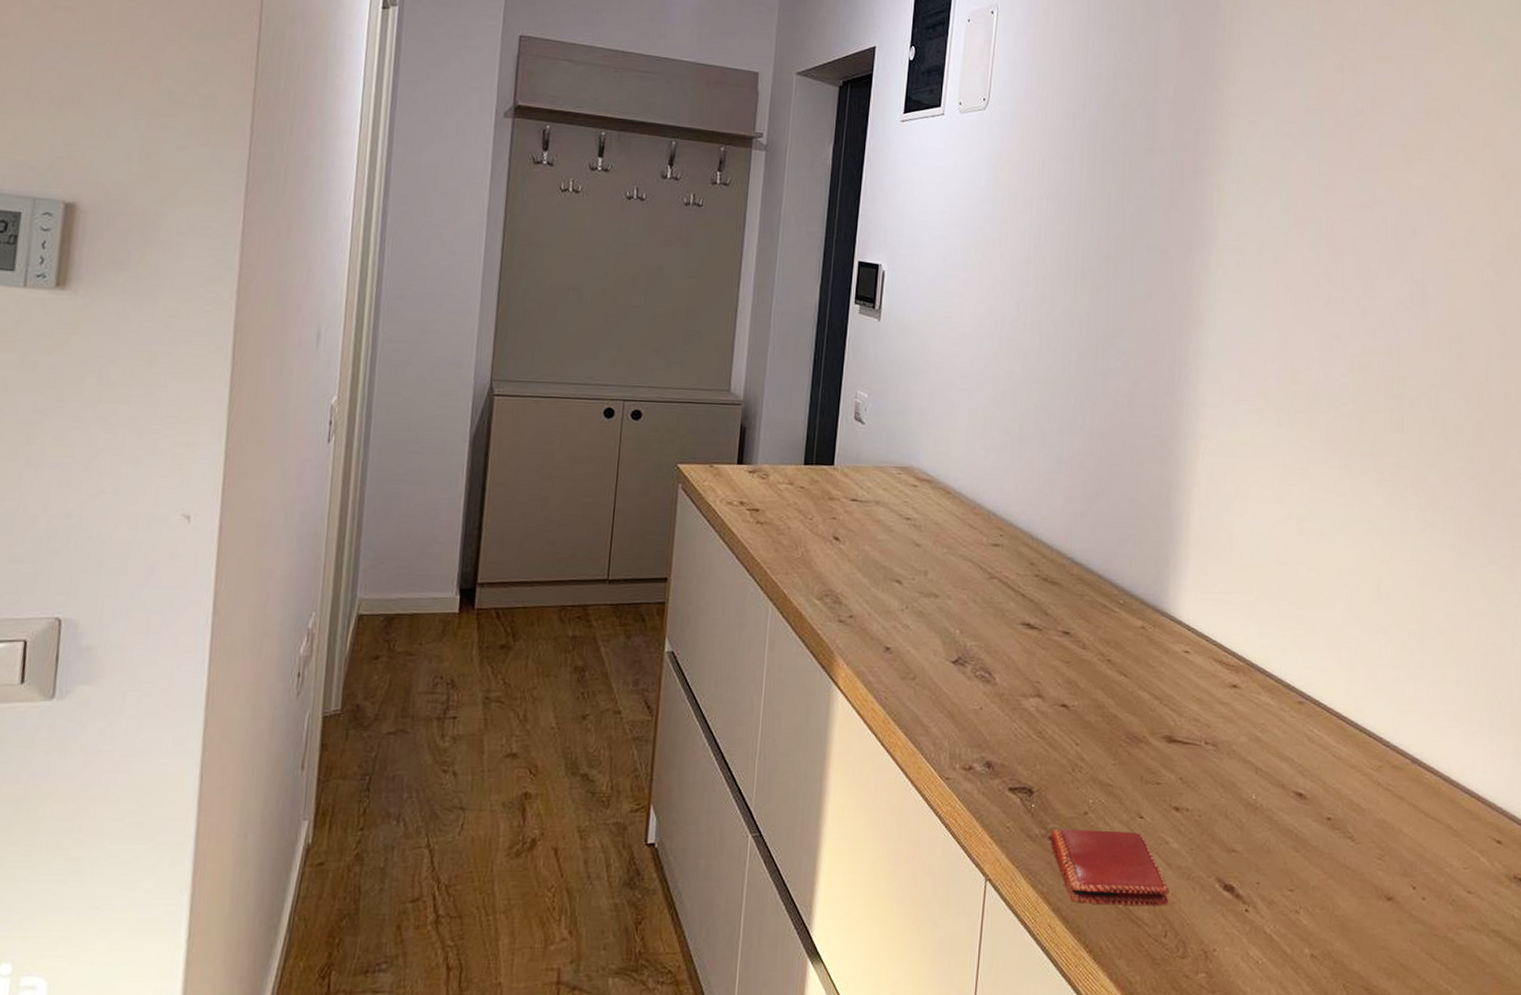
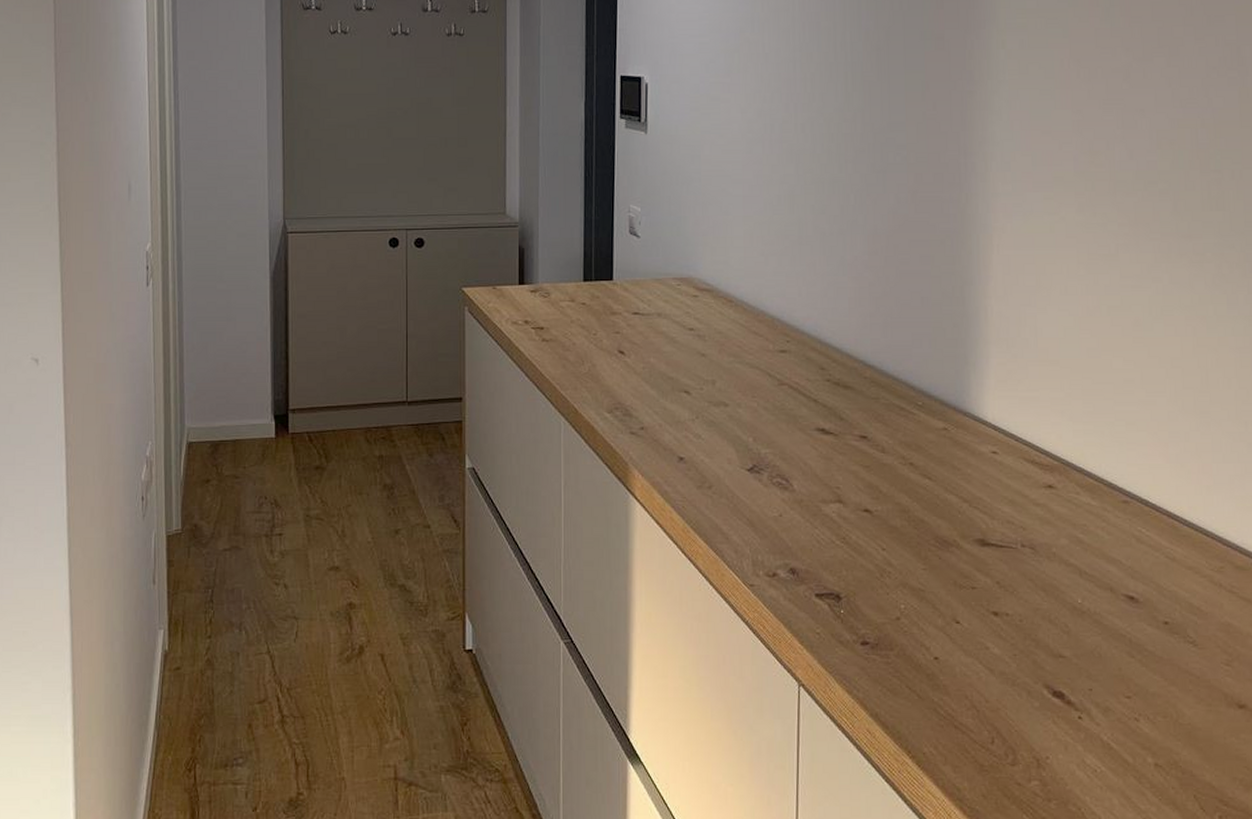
wallet: present [1051,830,1170,906] -> none [863,635,994,713]

